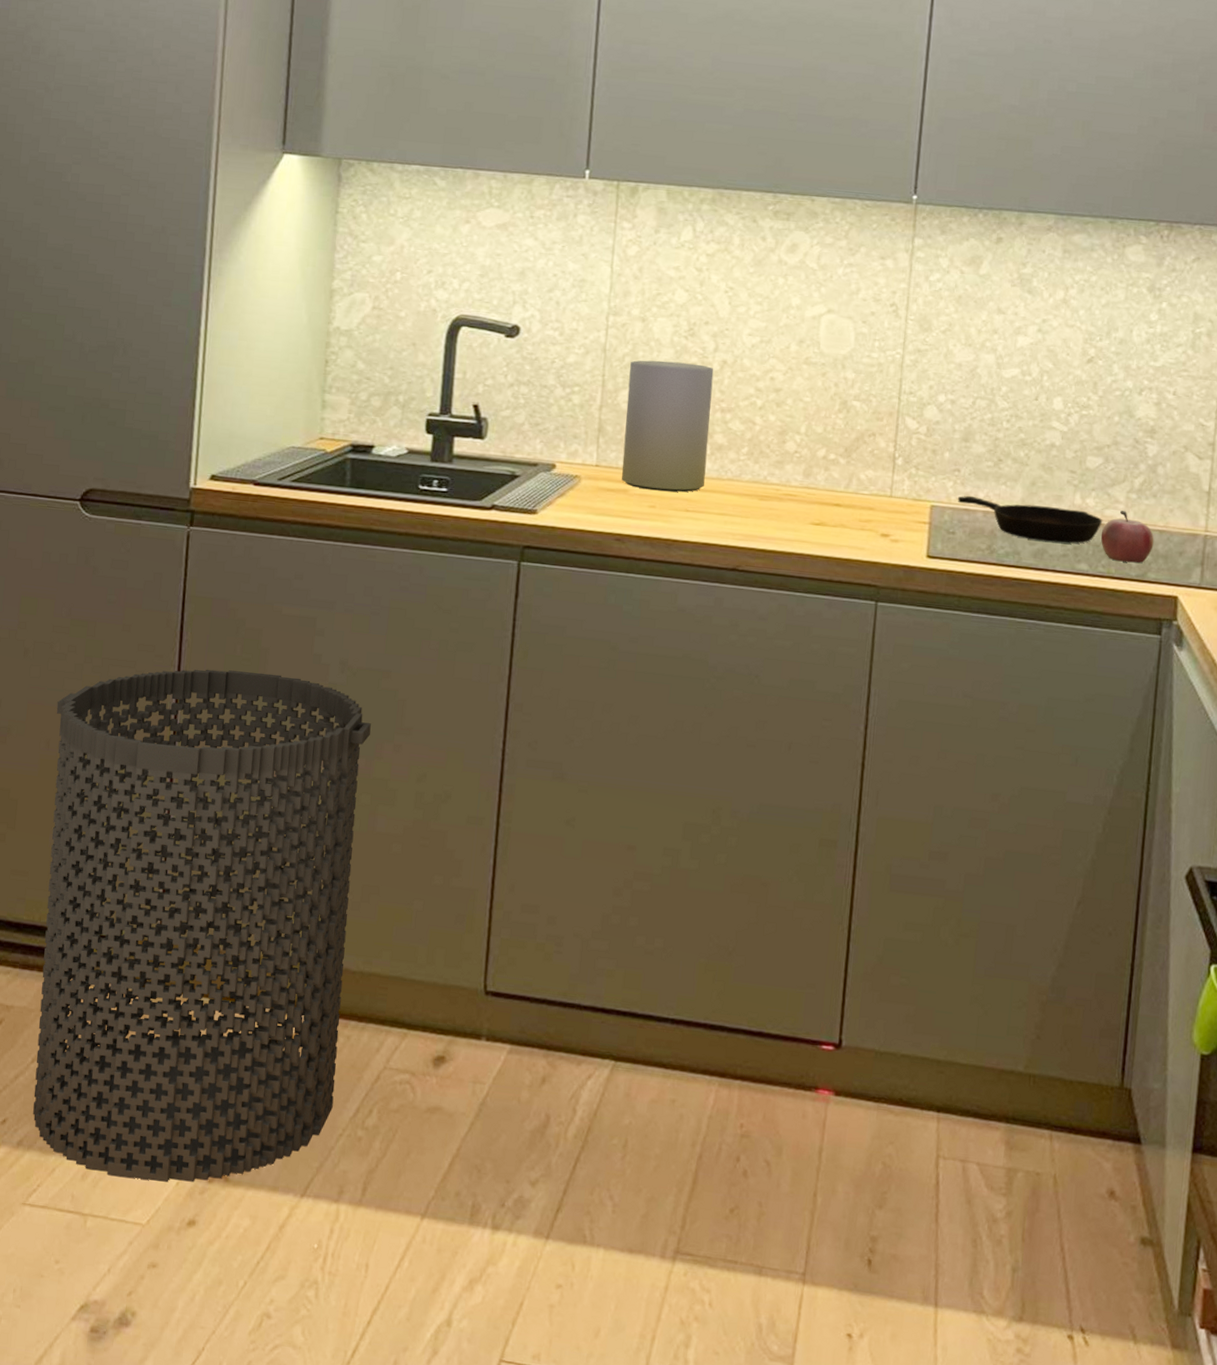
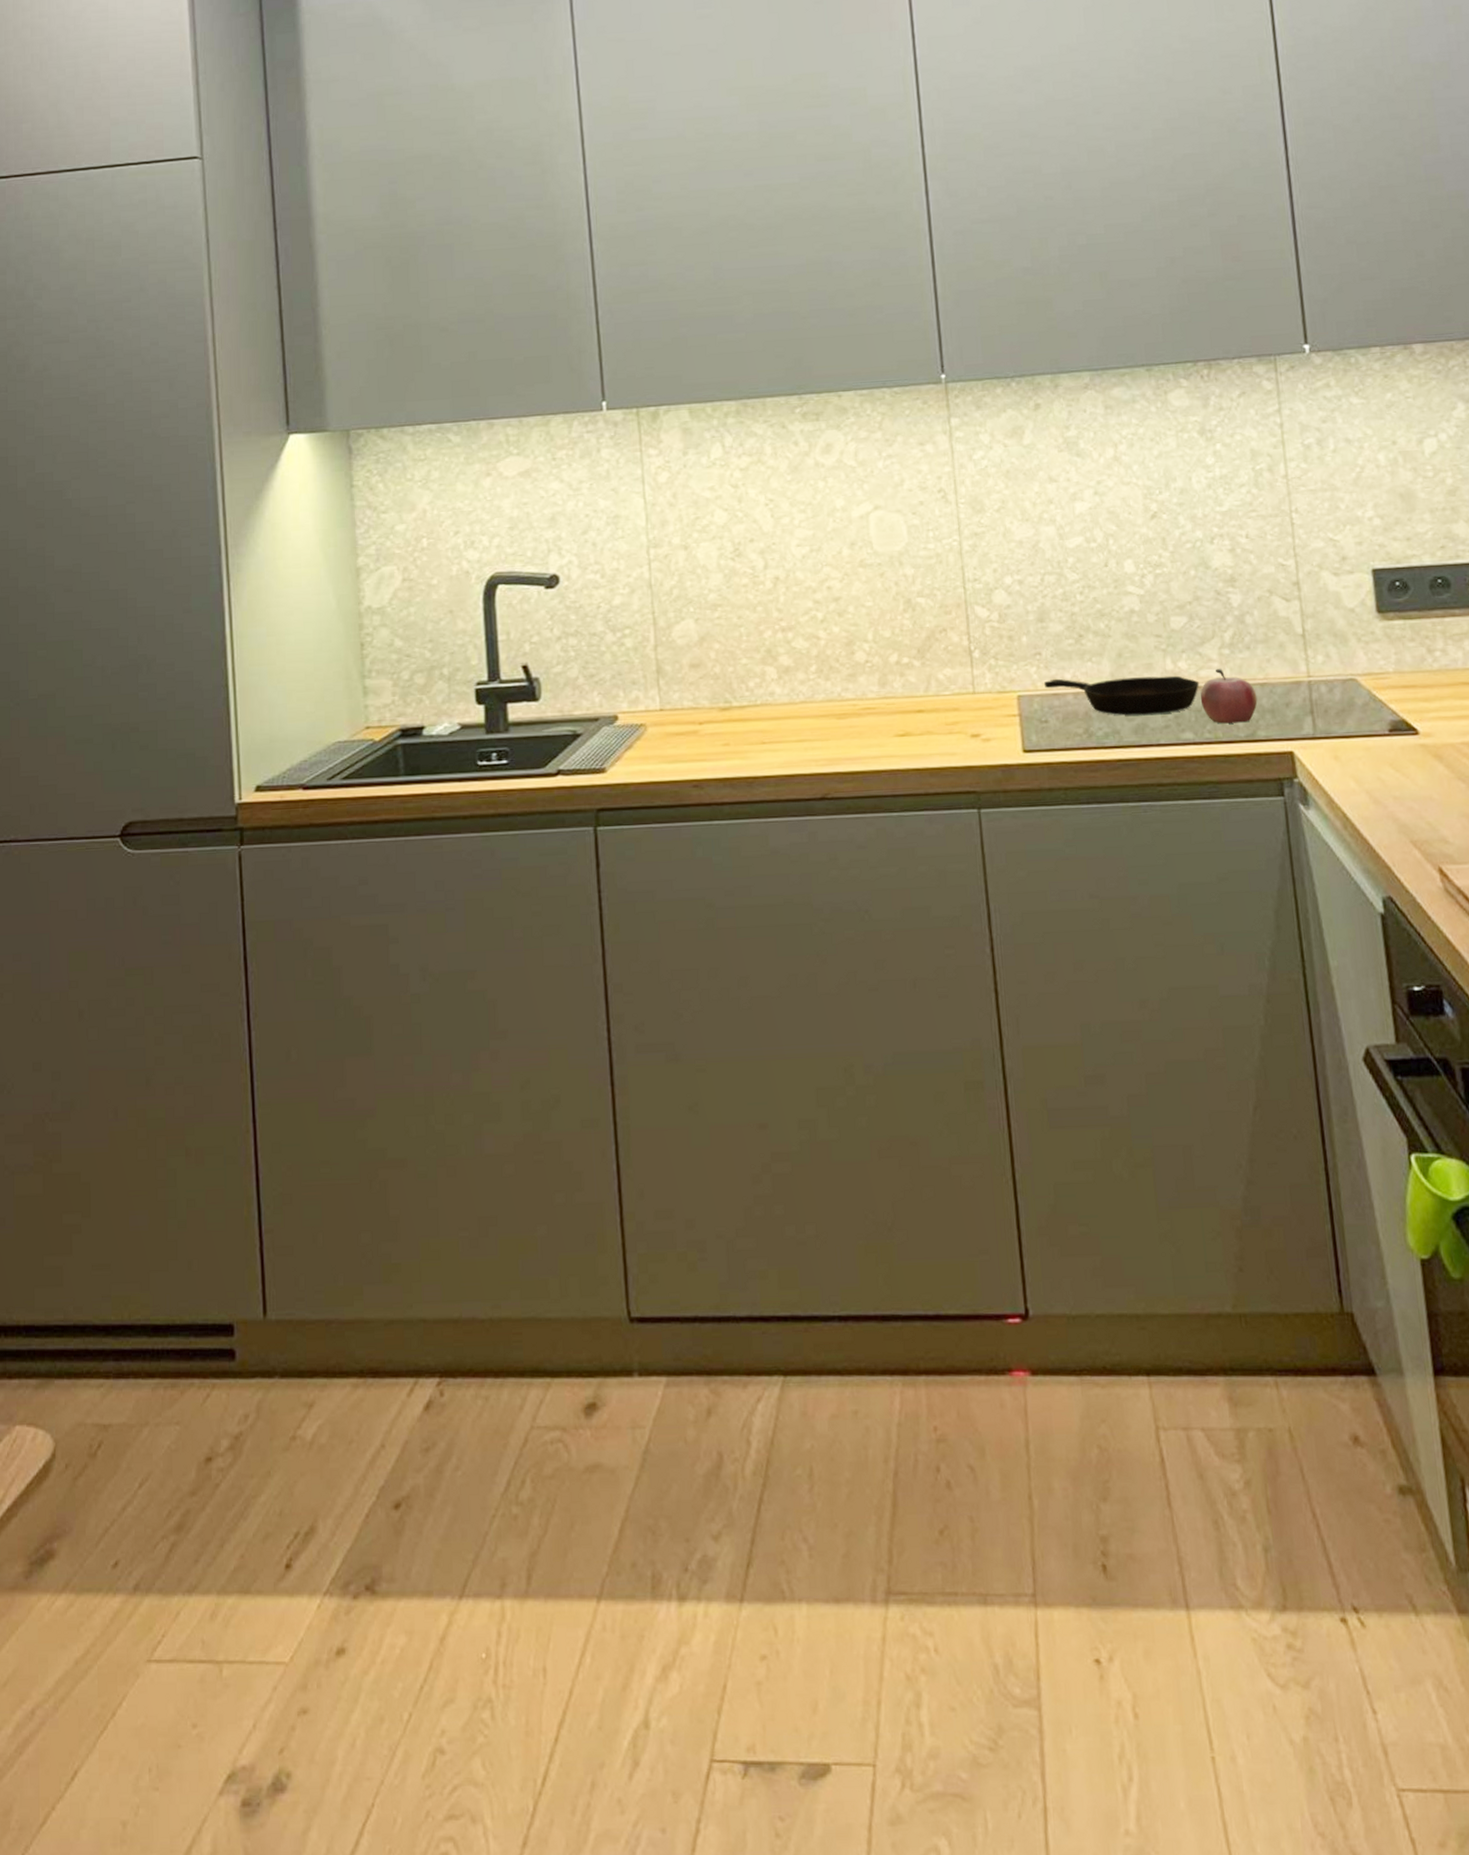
trash can: present [33,669,371,1182] -> none [121,994,481,1609]
canister: present [621,360,714,492] -> none [679,585,777,728]

